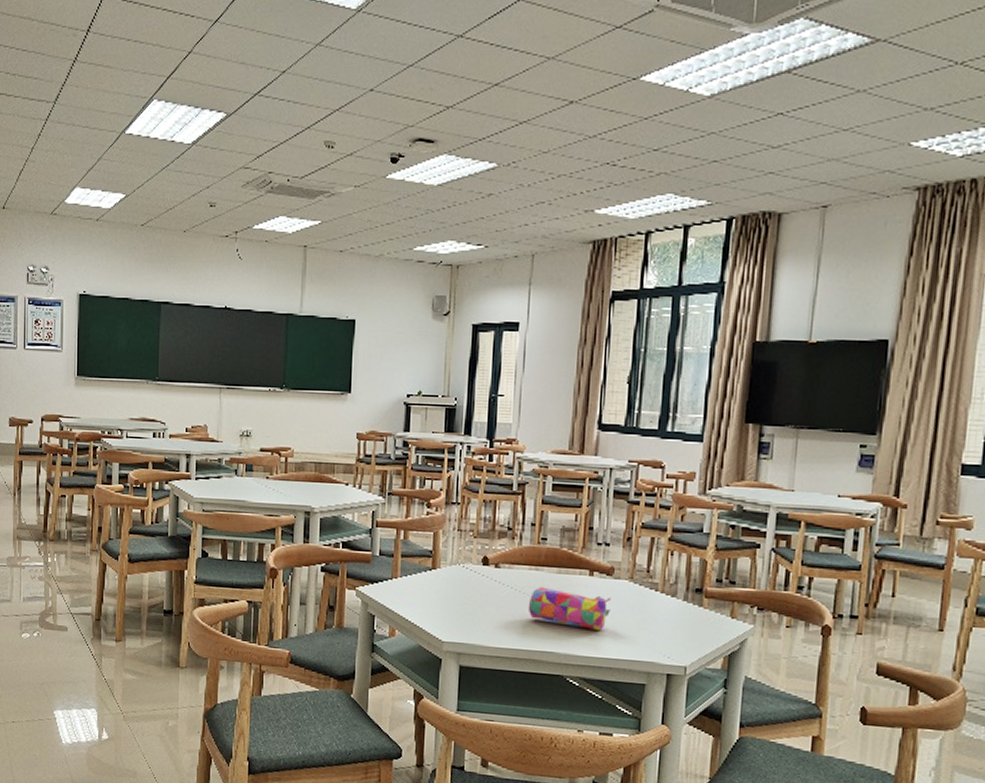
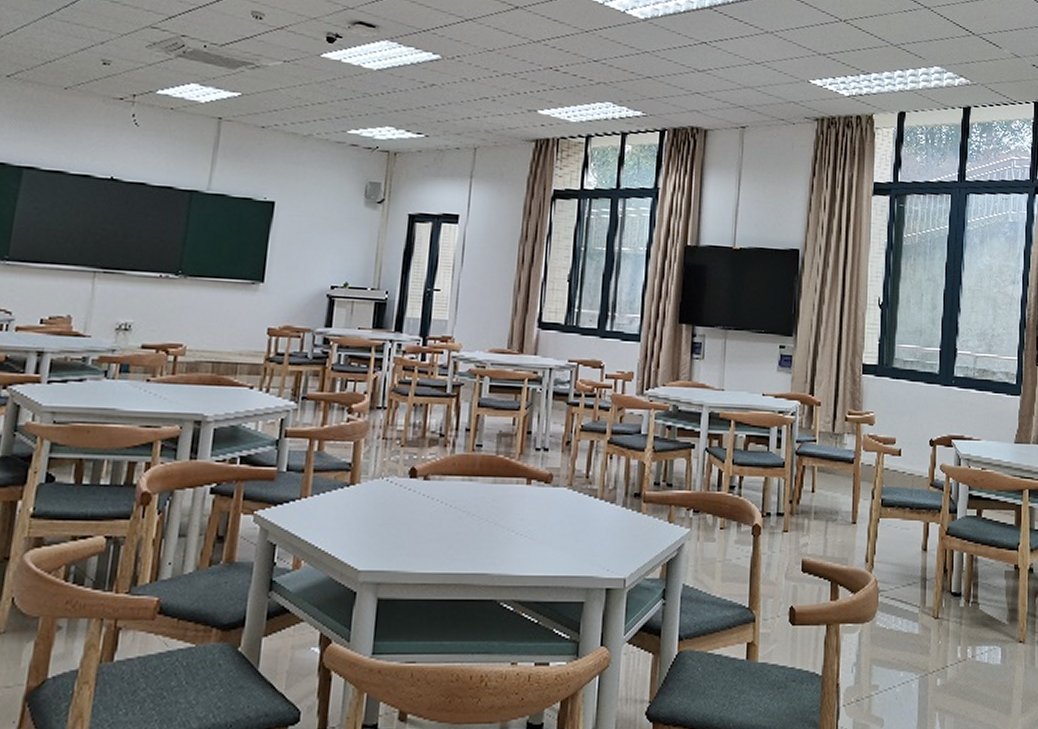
pencil case: present [528,586,611,632] -> none [459,499,549,546]

